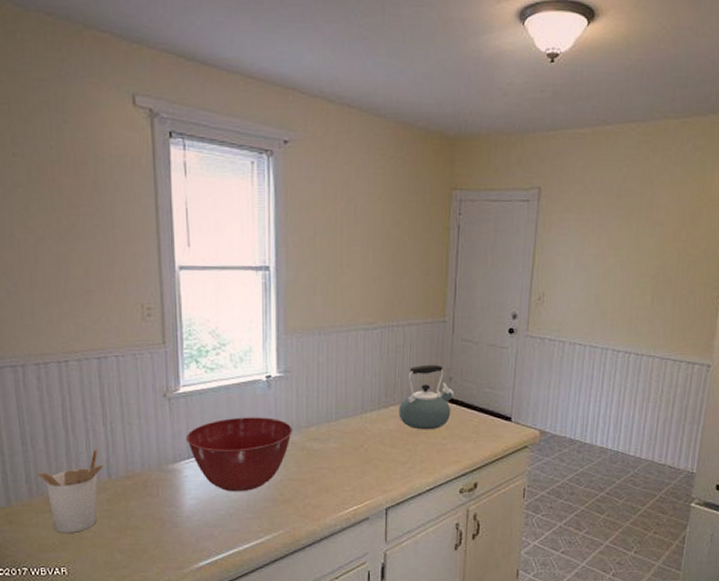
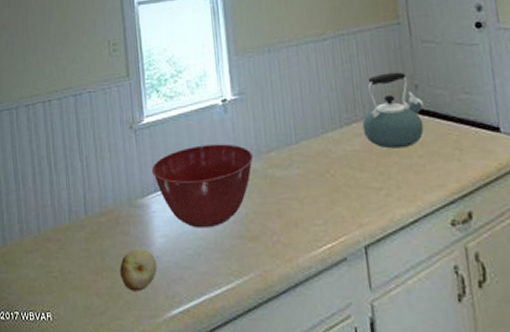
utensil holder: present [37,449,103,533] -> none [27,185,81,274]
fruit: none [146,510,186,547] -> present [120,249,157,291]

